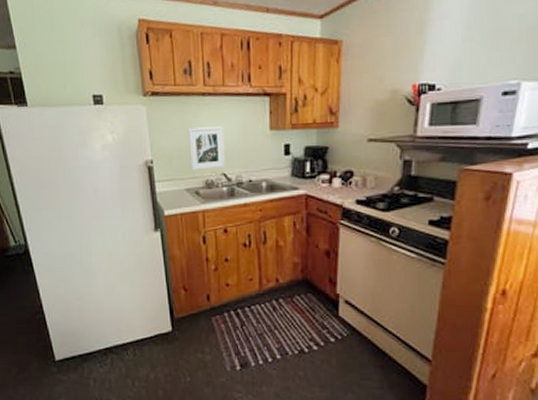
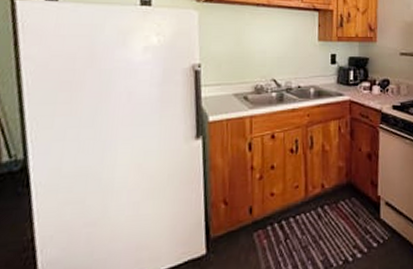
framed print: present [187,126,225,170] -> none [239,35,276,76]

